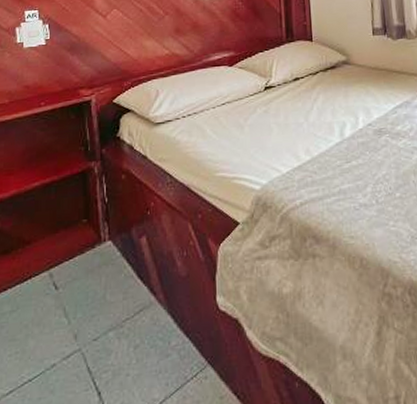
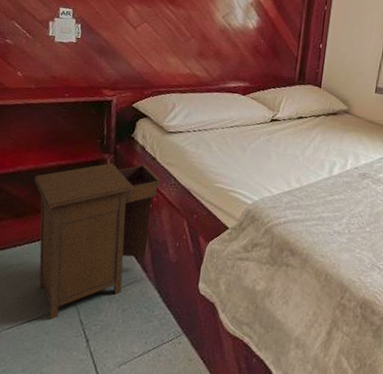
nightstand: none [18,165,156,373] -> present [34,163,161,319]

